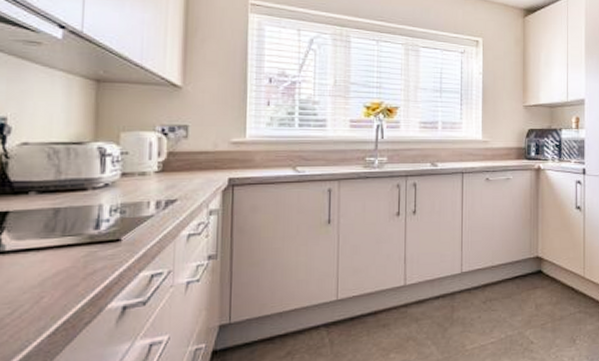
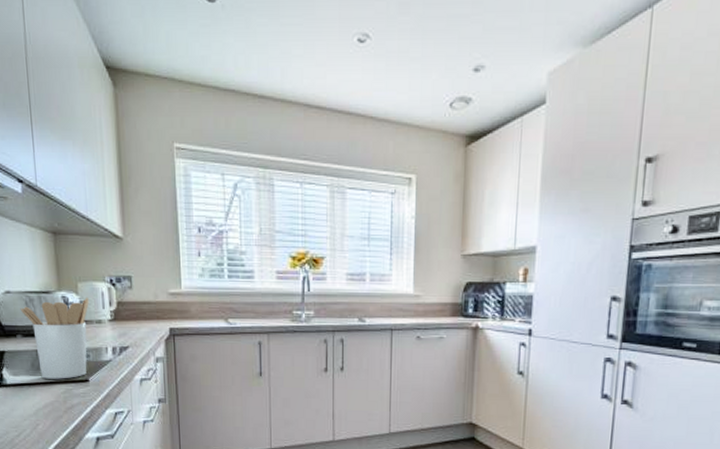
utensil holder: none [39,147,132,241] -> present [20,297,89,379]

